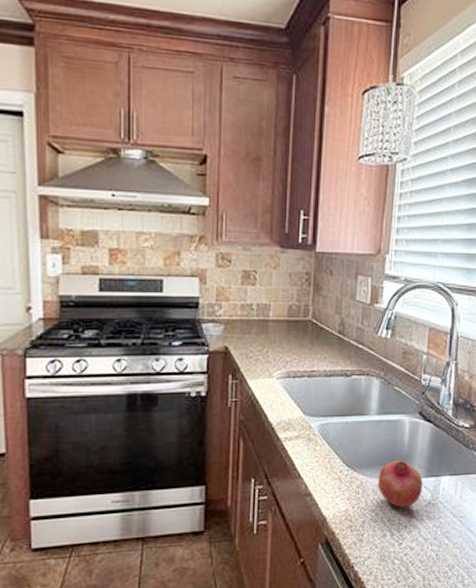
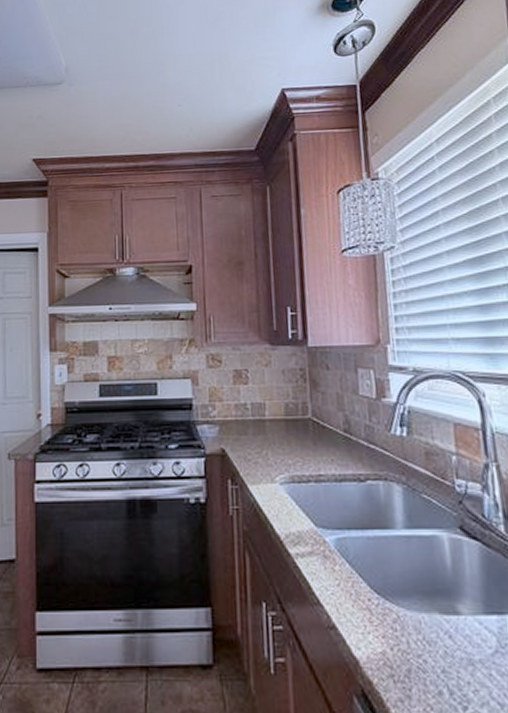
fruit: present [377,459,423,508] -> none [419,588,483,654]

